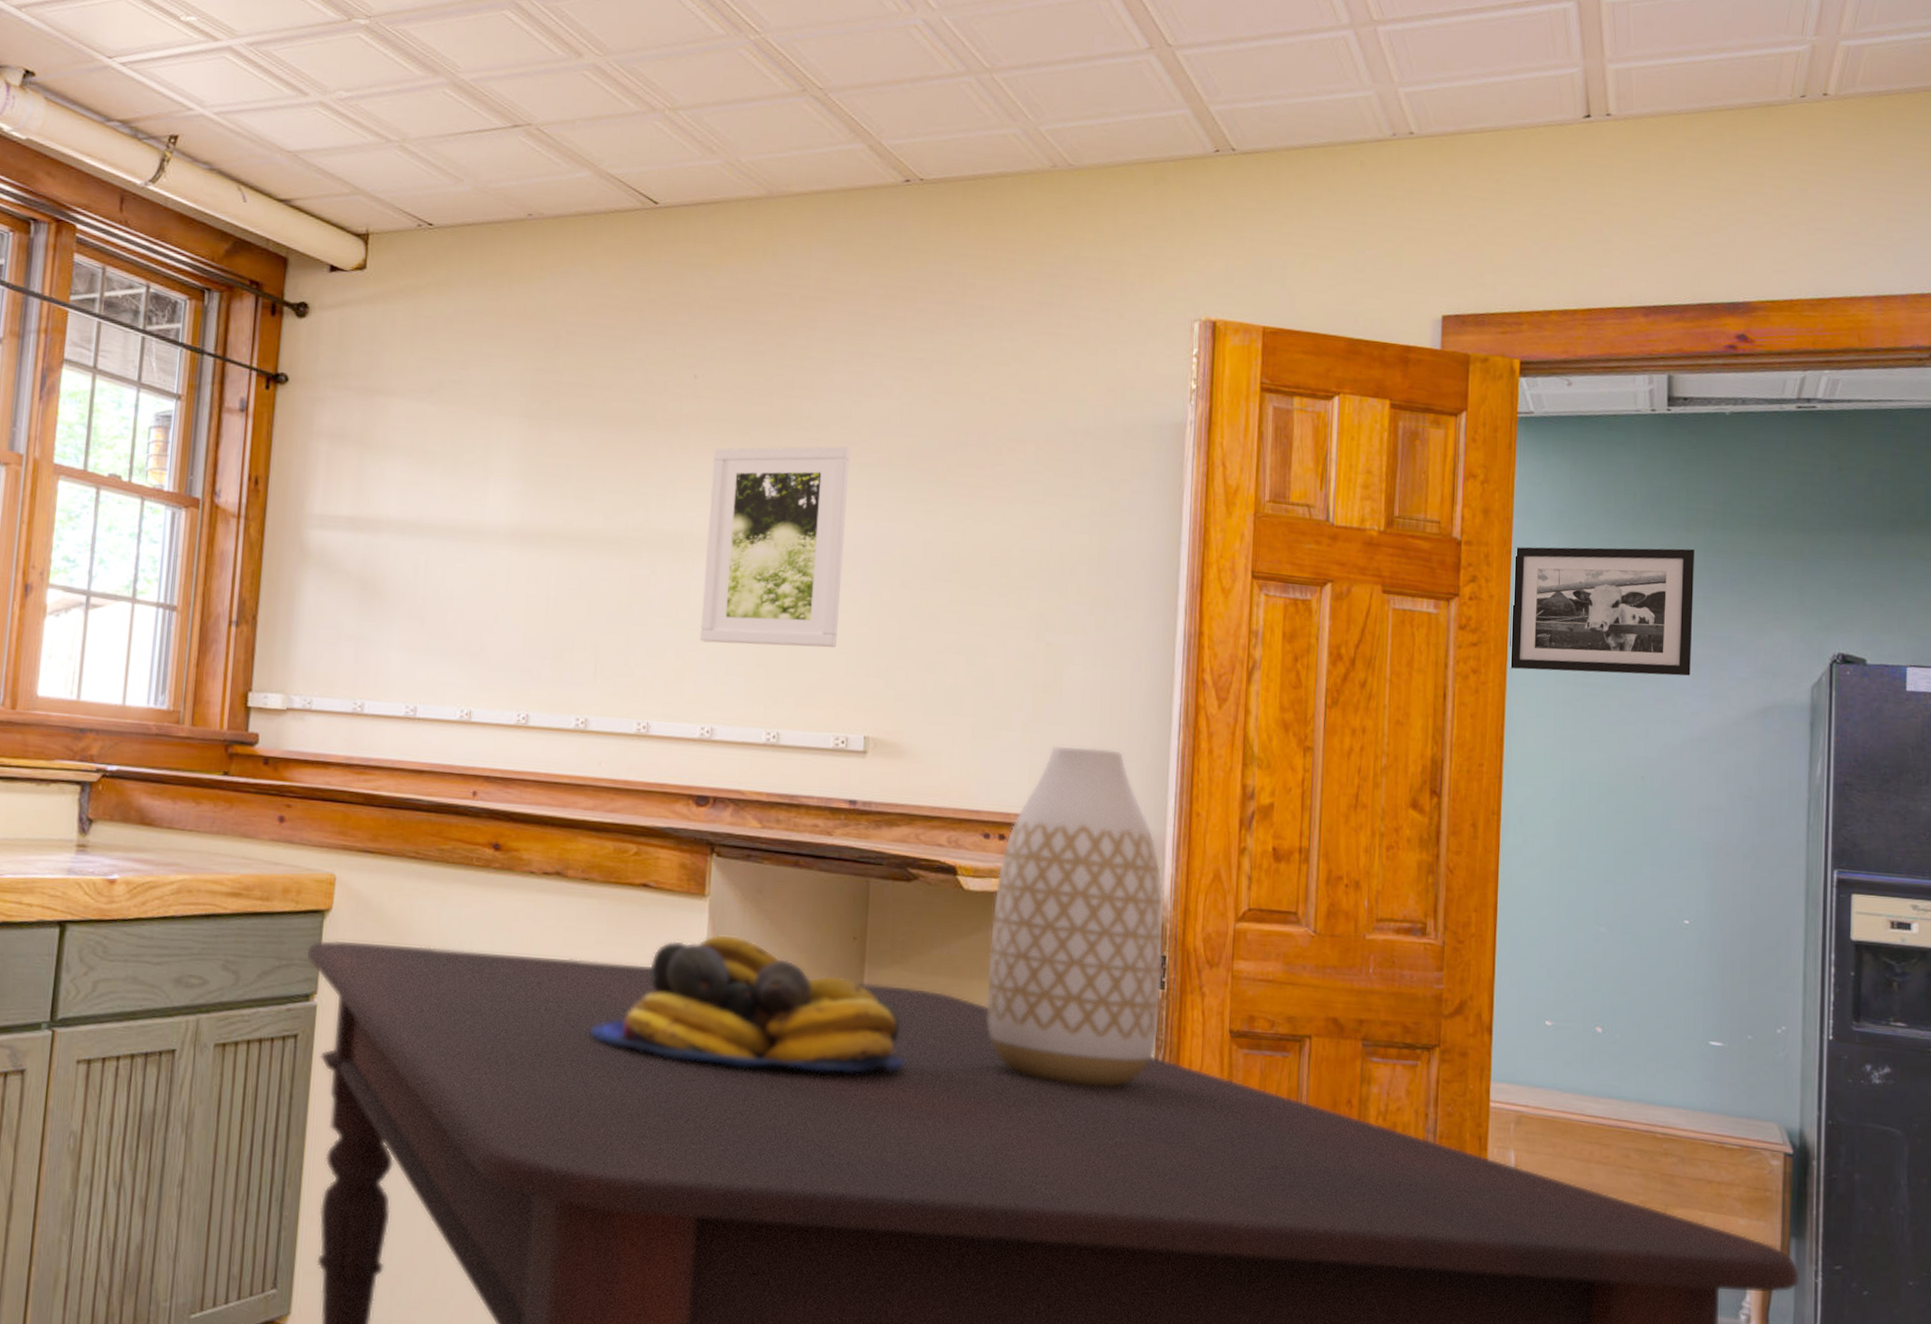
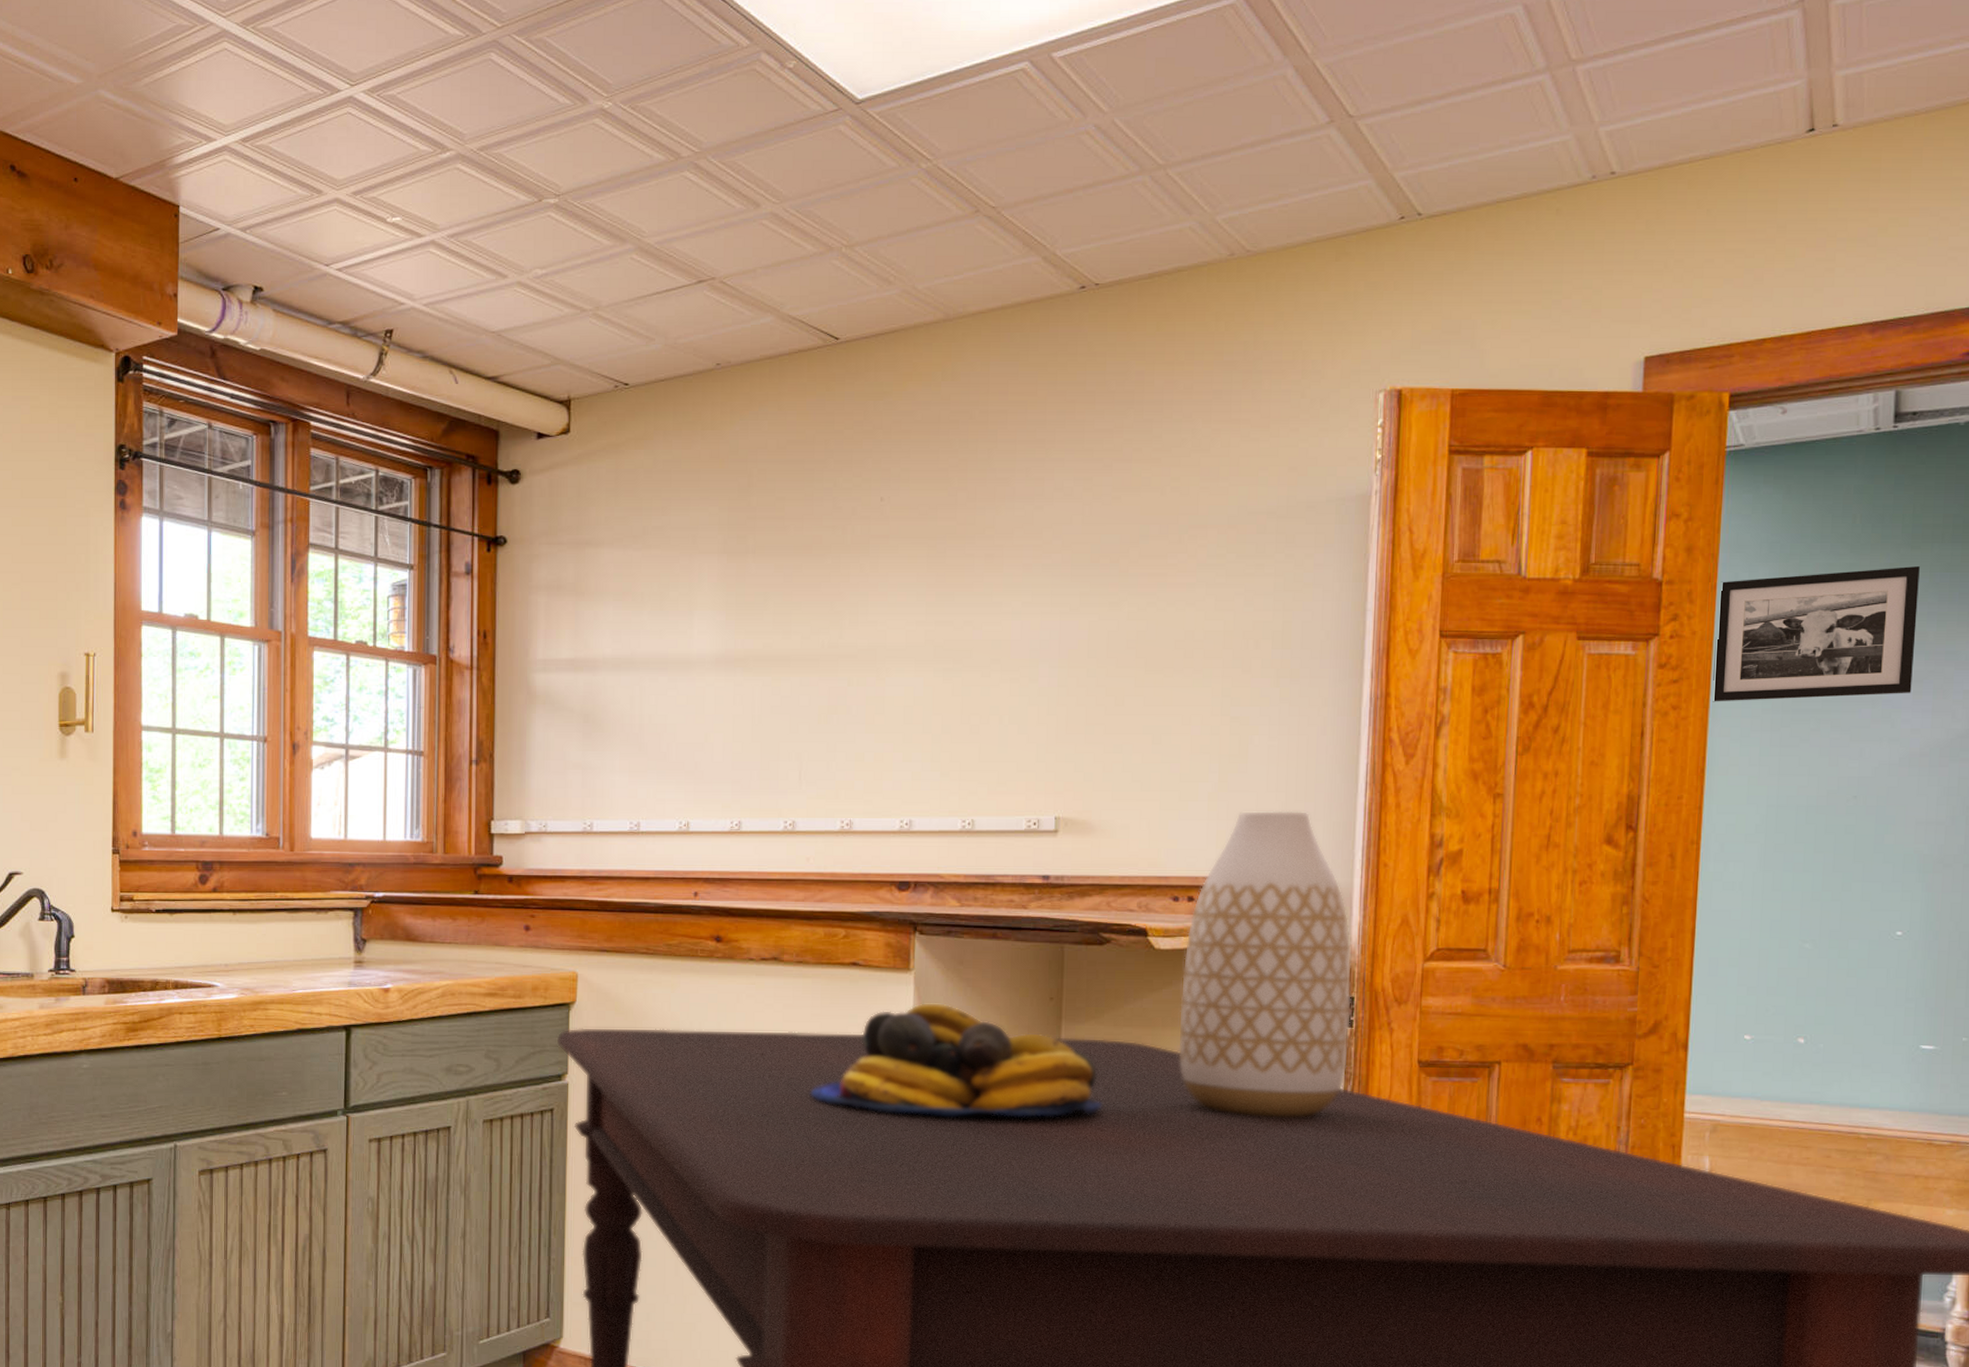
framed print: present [700,446,851,648] -> none [896,550,1034,743]

